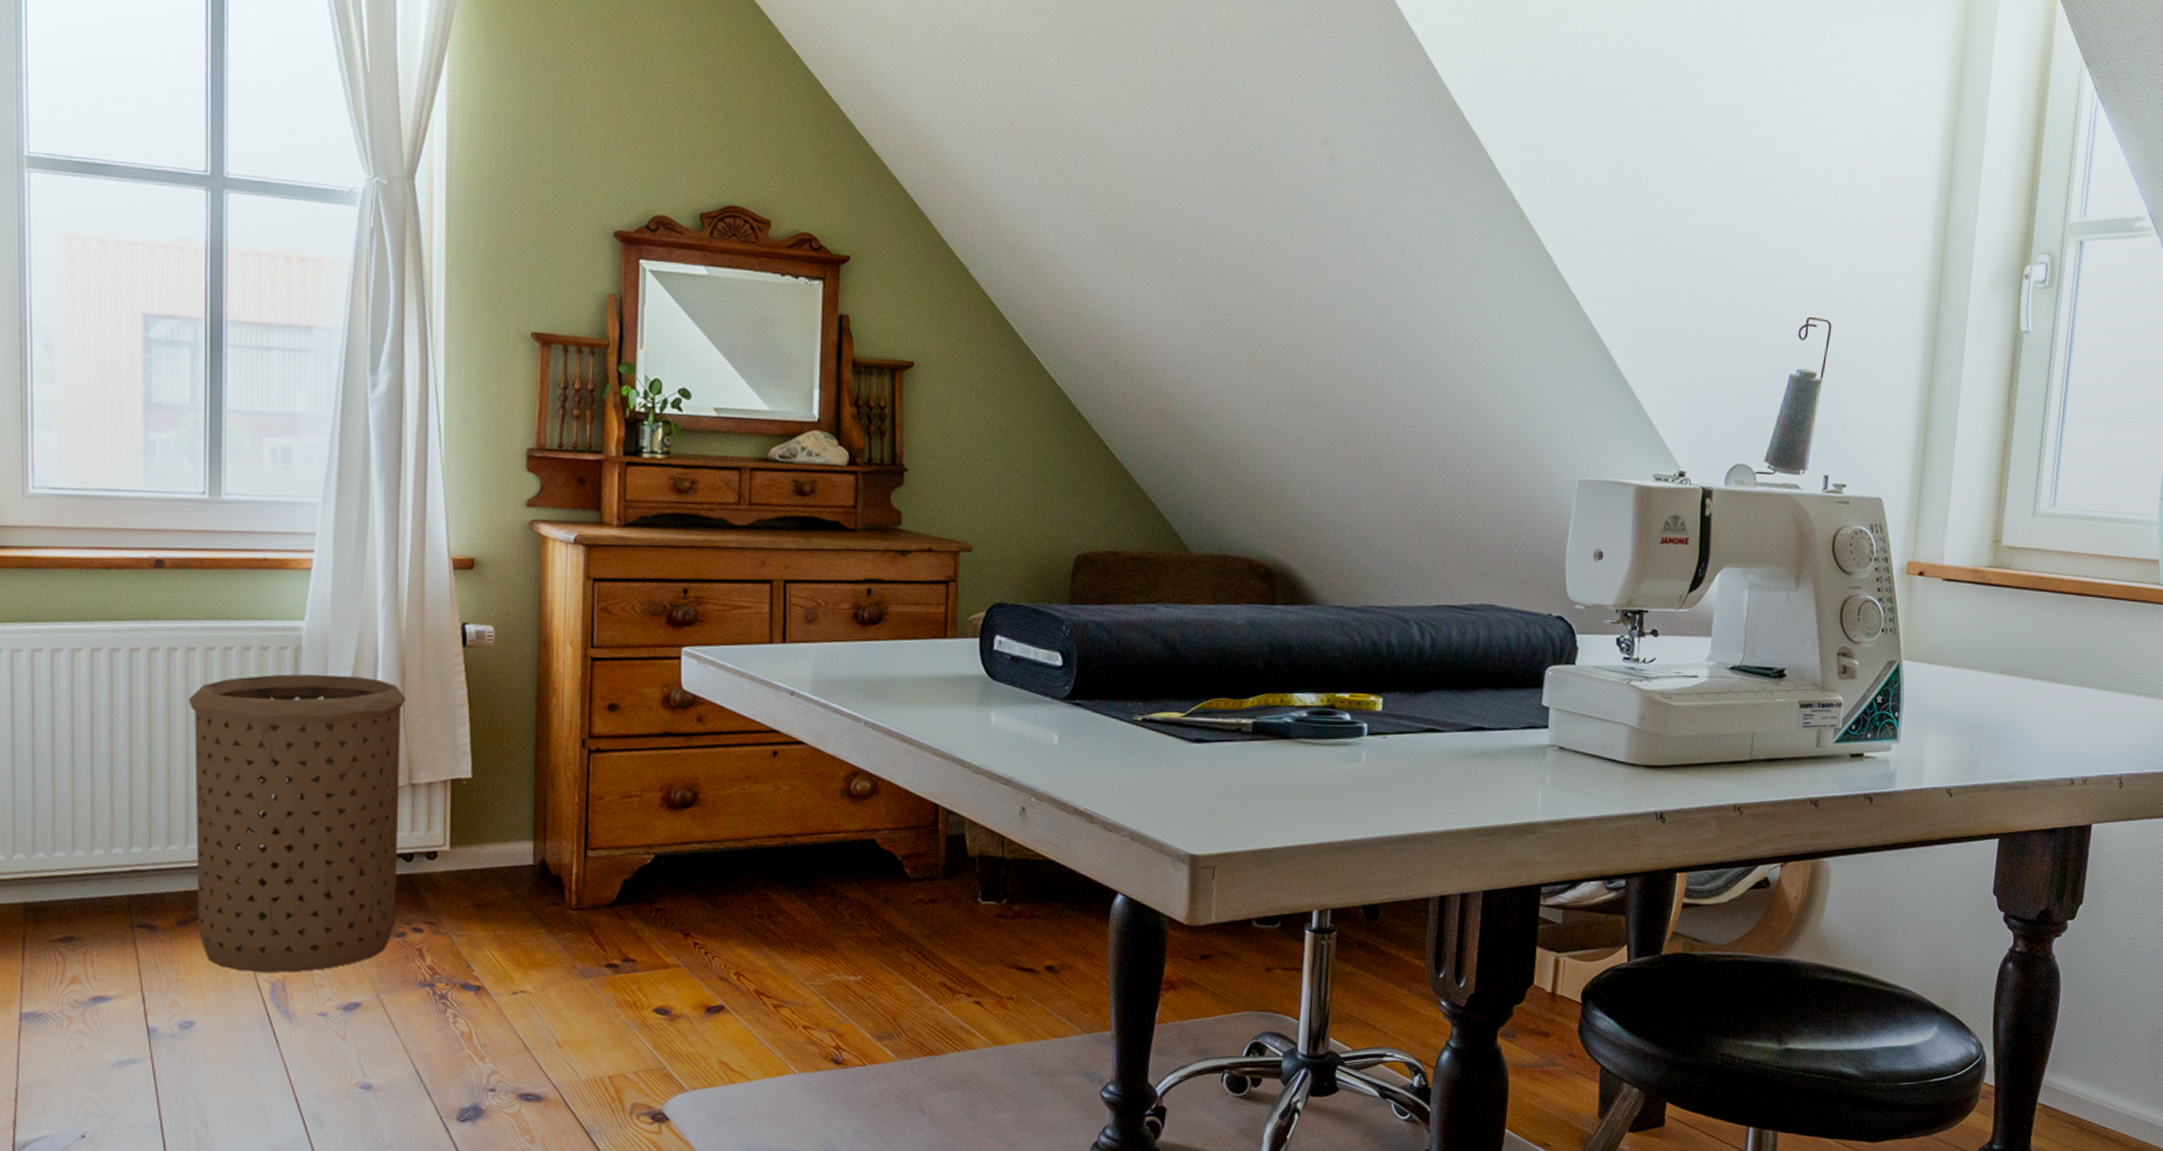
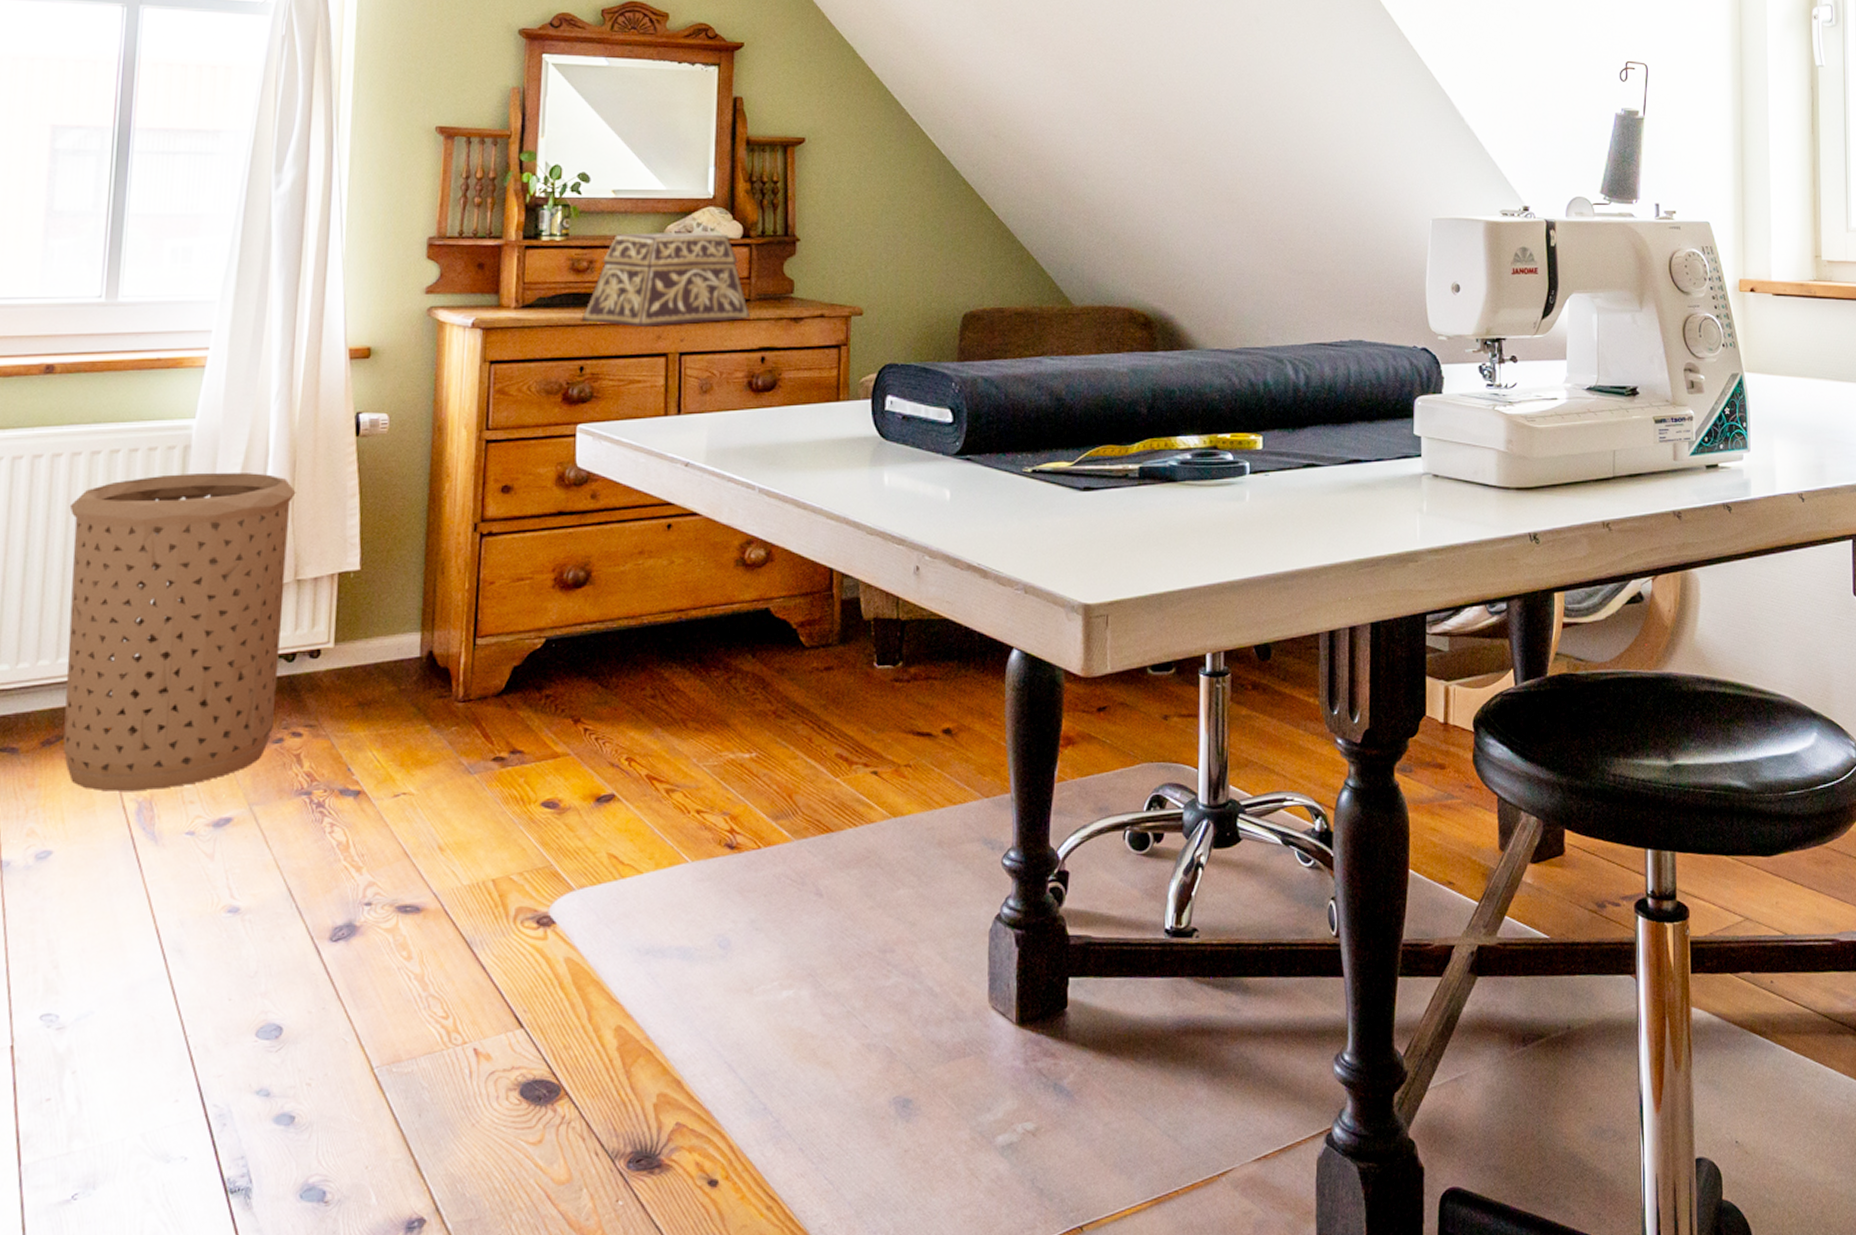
decorative box: none [684,454,857,552] -> present [581,231,751,327]

